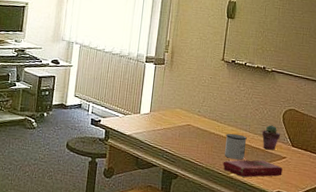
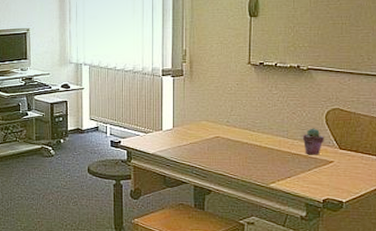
book: present [223,160,283,178] -> none [260,167,330,187]
mug: present [225,133,247,160] -> none [260,141,285,169]

